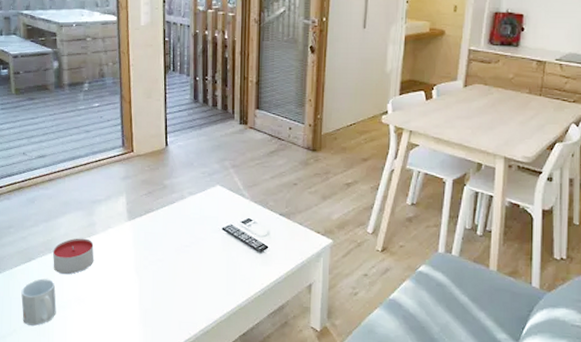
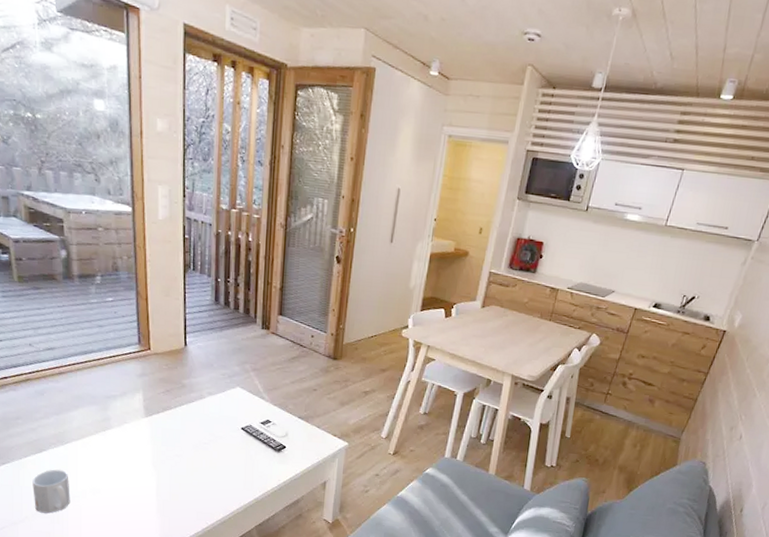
candle: present [53,238,94,275] -> none [66,431,109,466]

